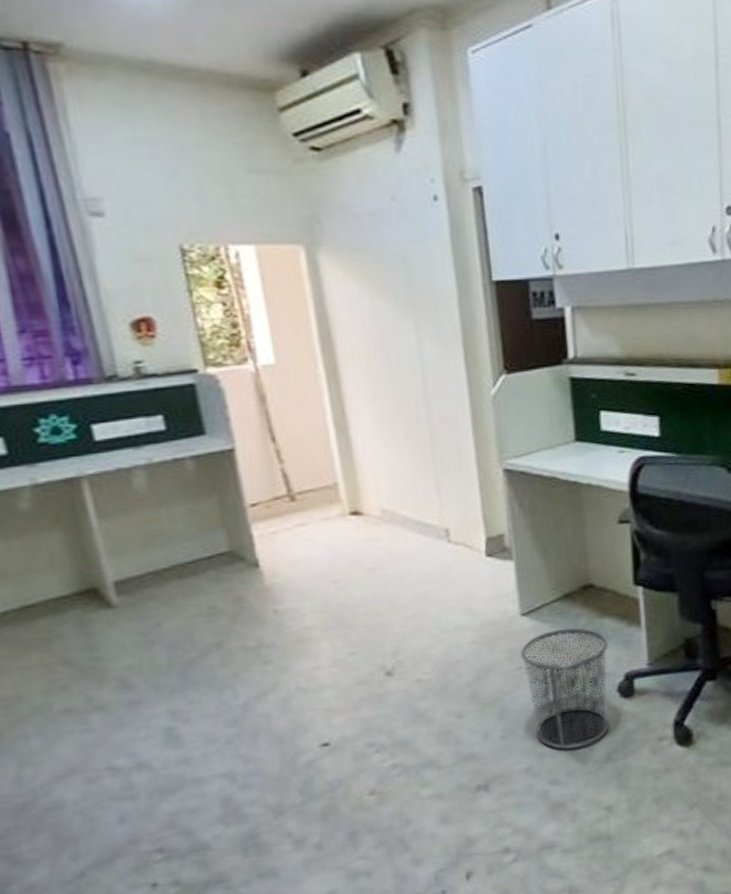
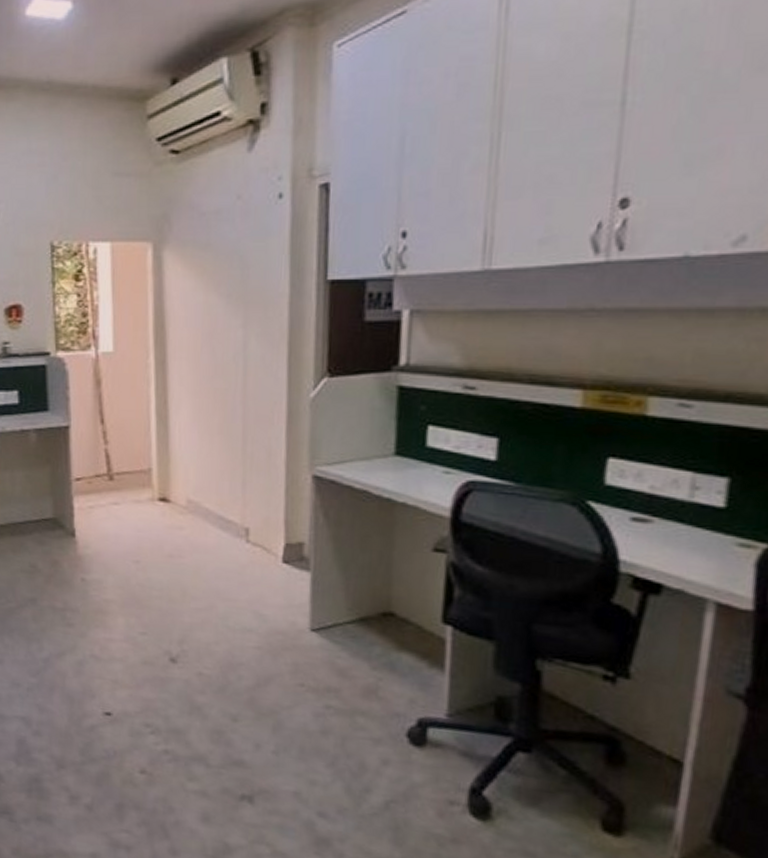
waste bin: present [519,627,609,750] -> none [304,652,403,786]

